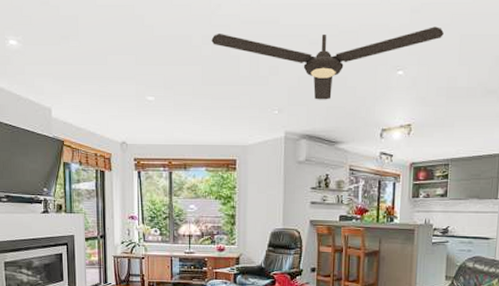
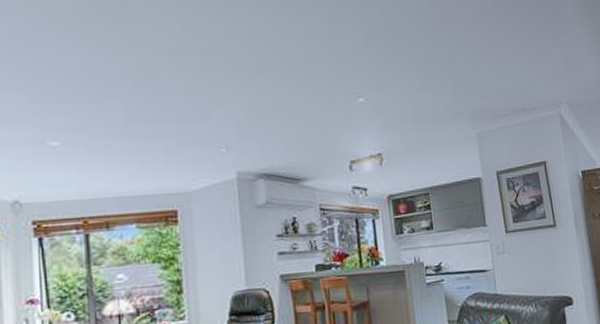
ceiling fan: present [211,26,444,100] -> none [133,52,400,134]

